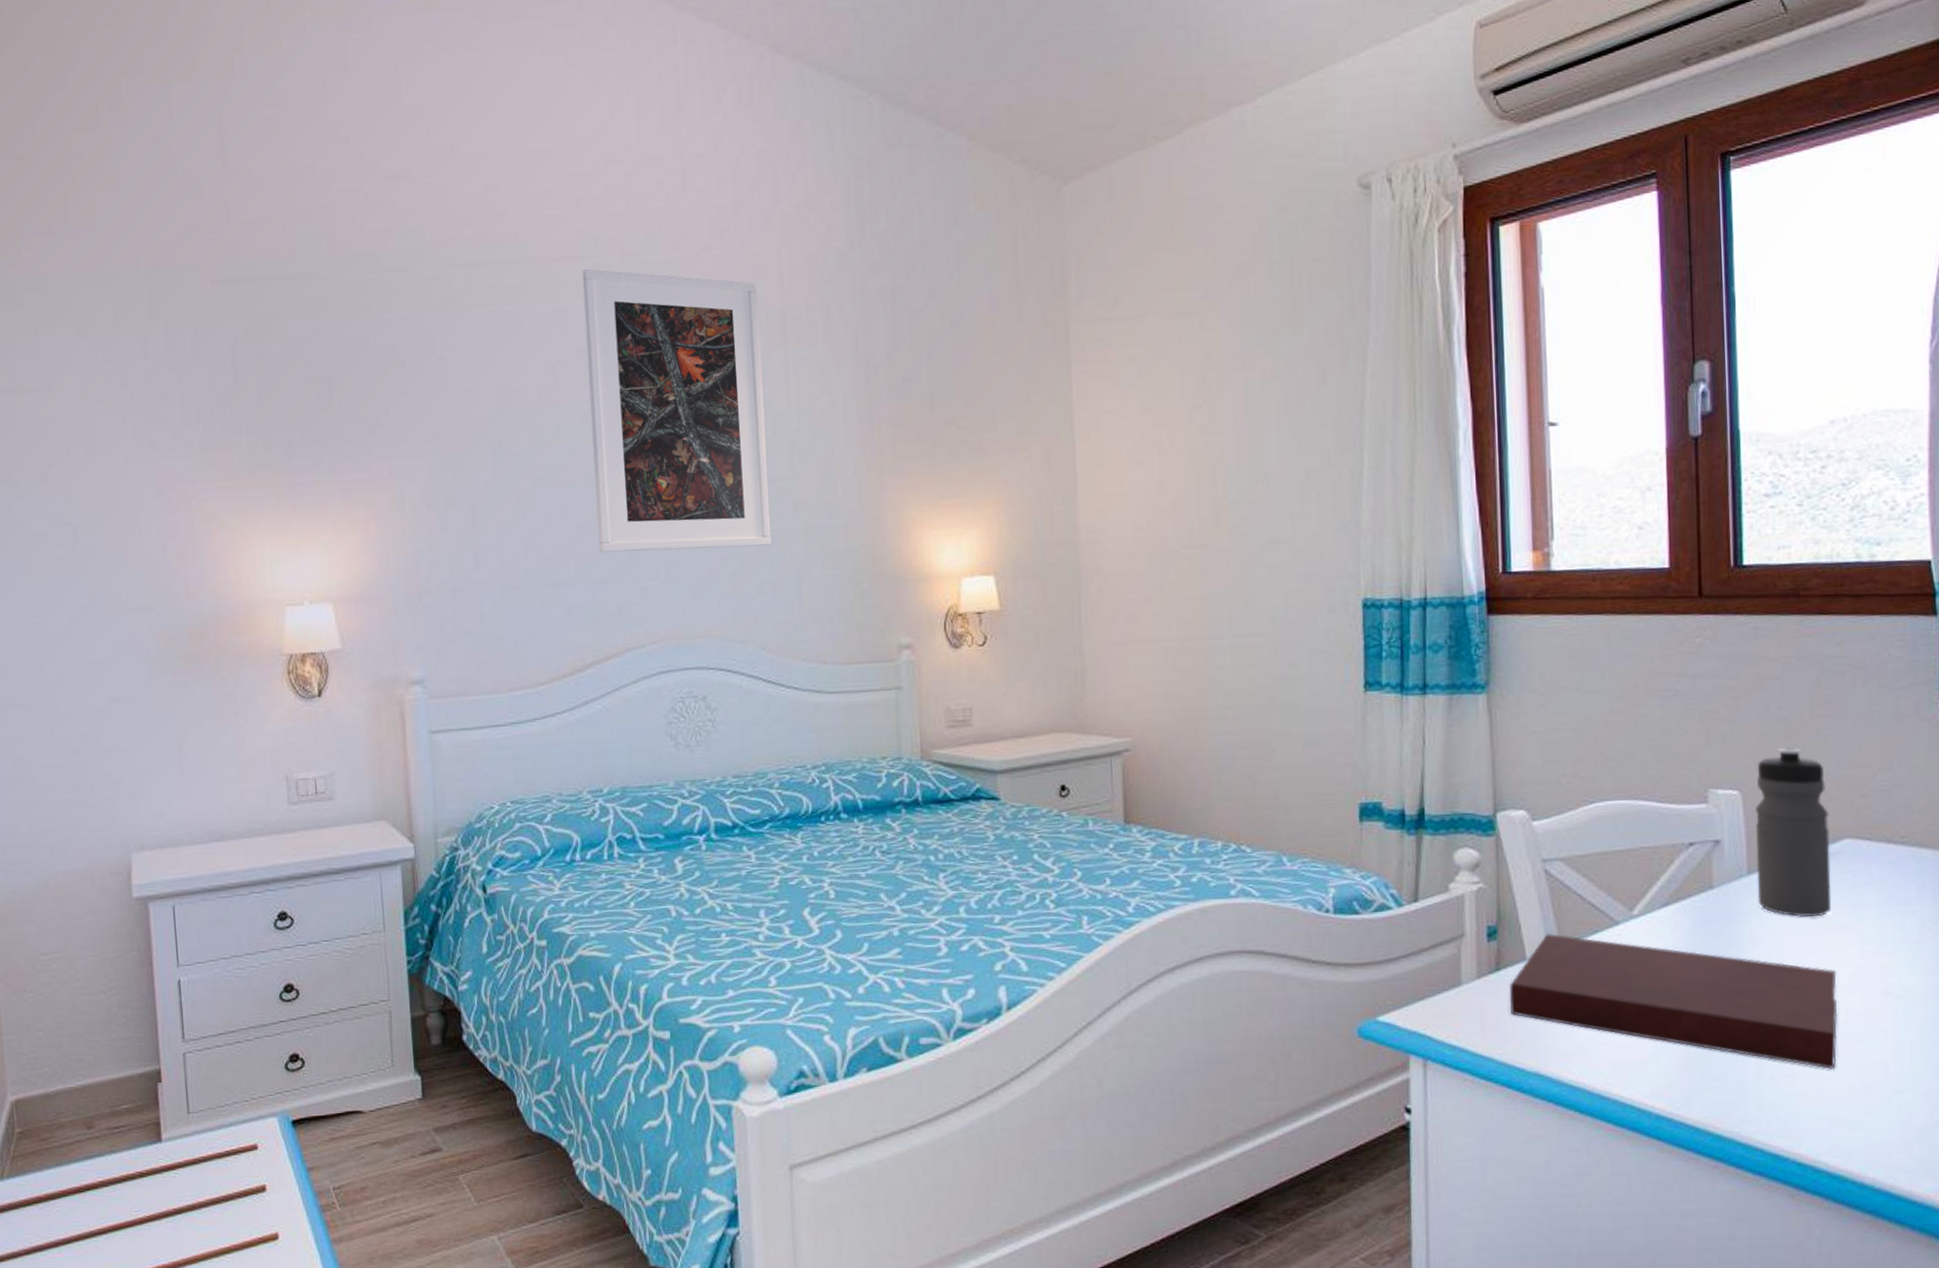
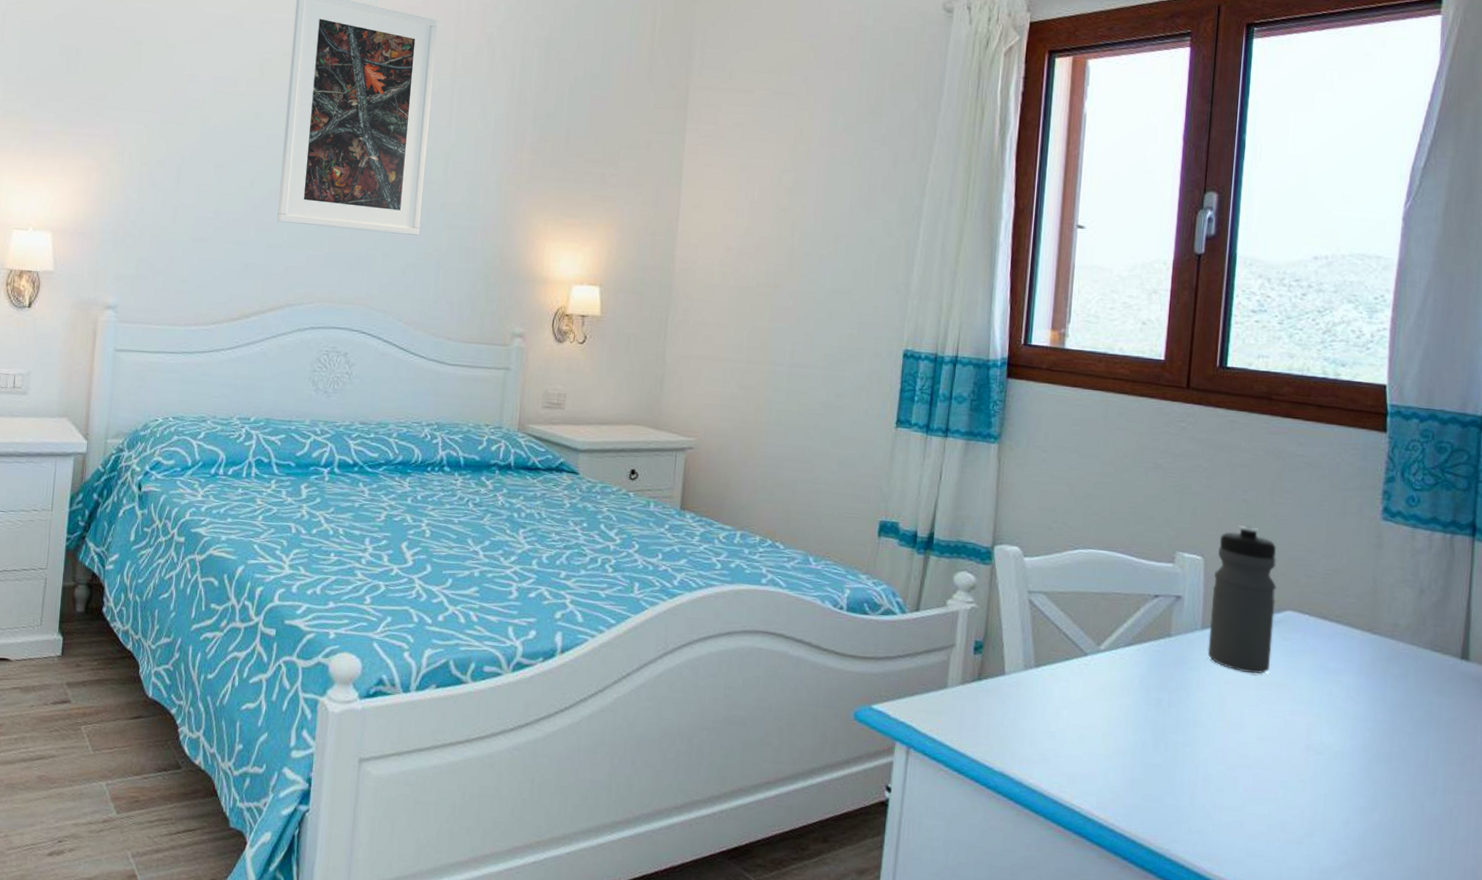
notebook: present [1510,933,1838,1069] -> none [985,654,1268,807]

